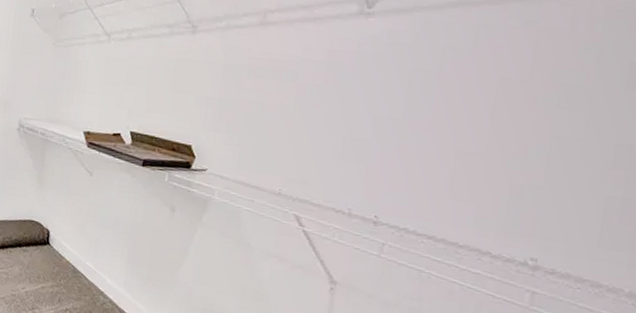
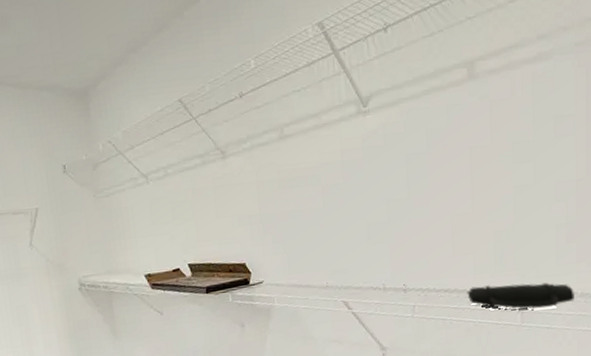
handbag: none [458,242,619,299] -> present [467,282,574,309]

